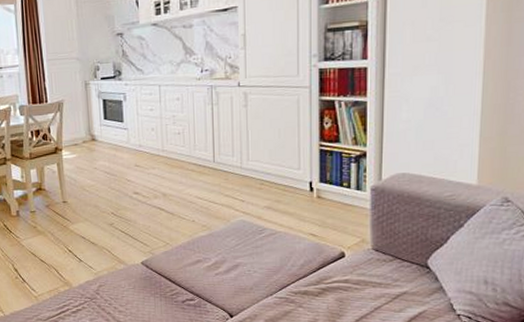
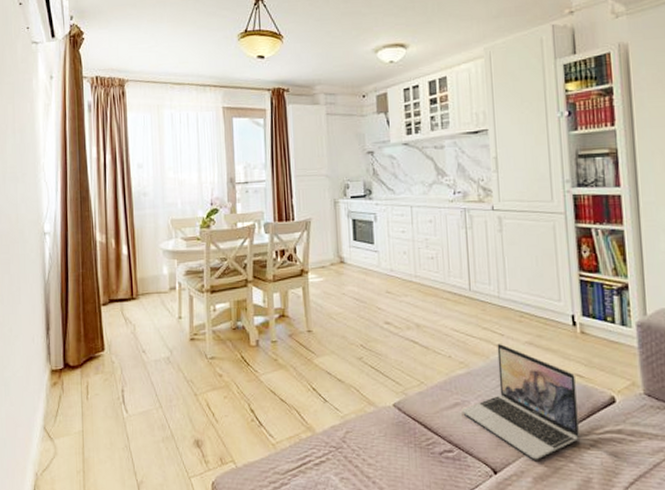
laptop: none [203,208,310,306] -> present [461,343,580,460]

